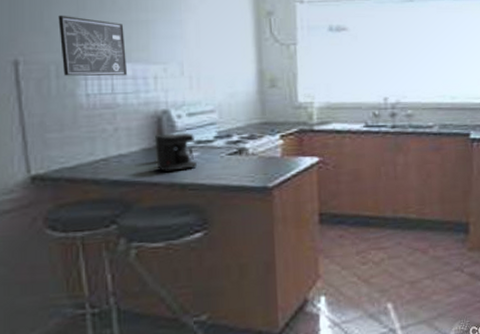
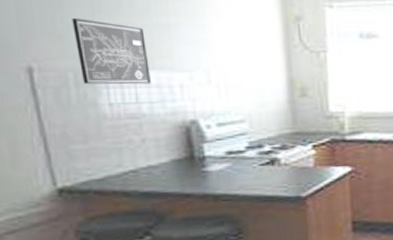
coffee maker: present [155,132,197,172] -> none [185,143,229,183]

